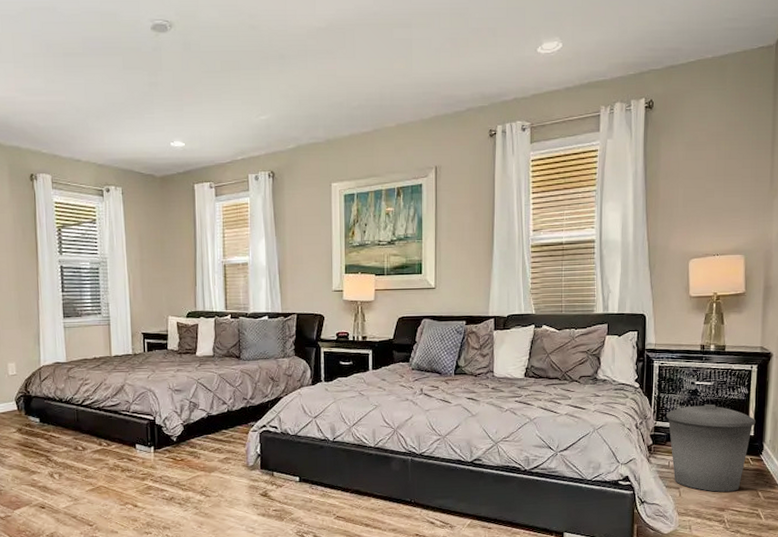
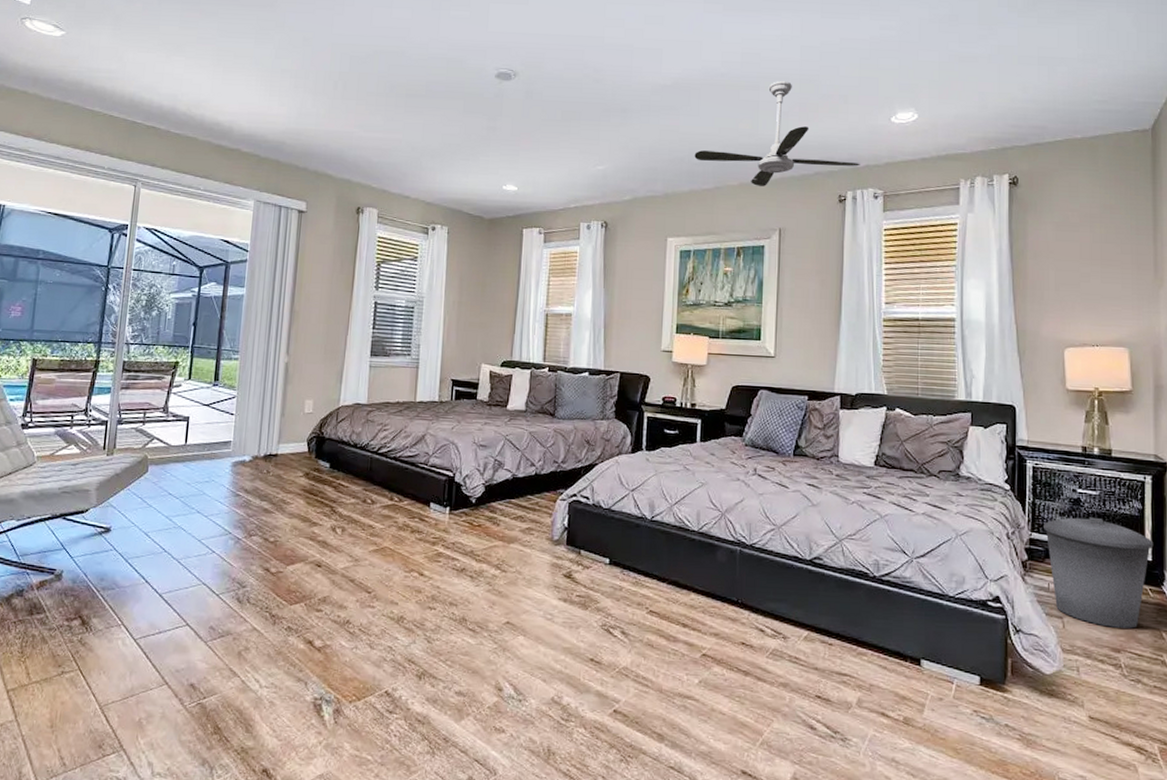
ceiling fan: none [352,17,509,126] -> present [694,81,860,186]

